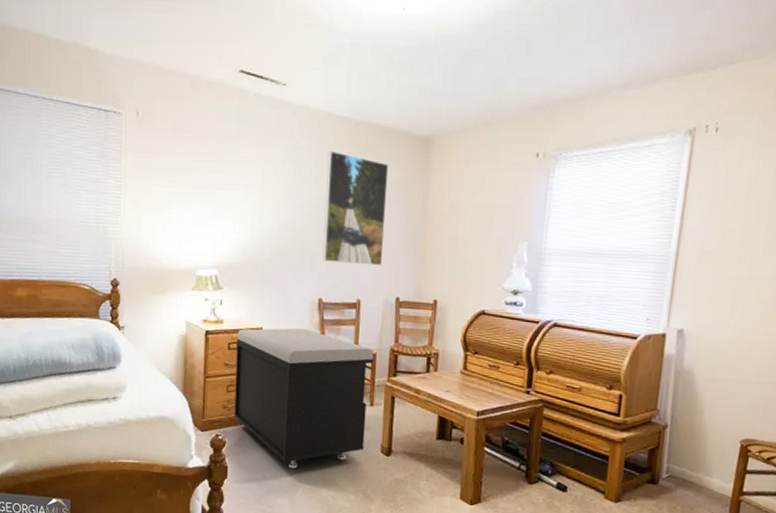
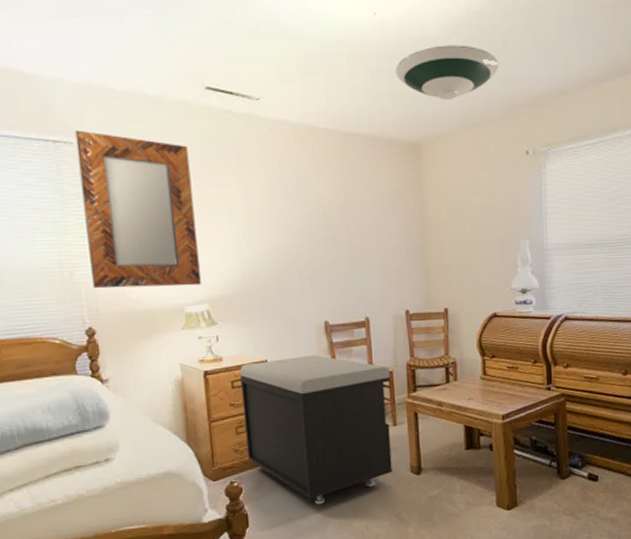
home mirror: none [122,102,217,252] -> present [73,130,201,289]
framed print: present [322,151,389,266] -> none [315,166,387,282]
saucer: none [416,43,520,97] -> present [395,45,499,99]

